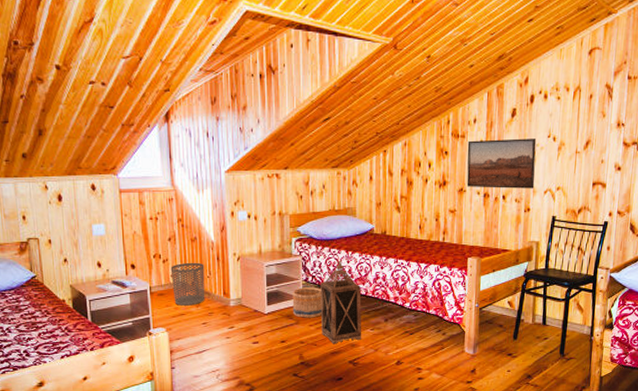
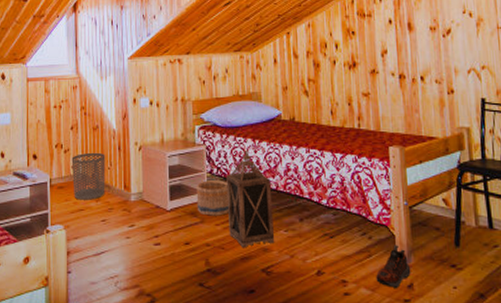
shoe: none [446,339,475,373] -> present [376,245,411,288]
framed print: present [466,138,537,189] -> none [375,15,456,69]

